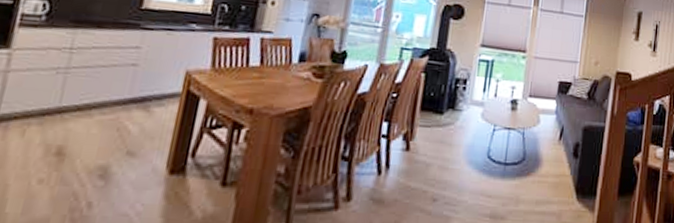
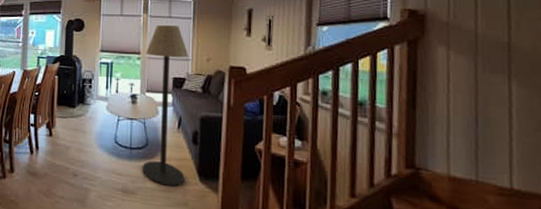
floor lamp: none [516,21,578,208] -> present [142,25,189,187]

